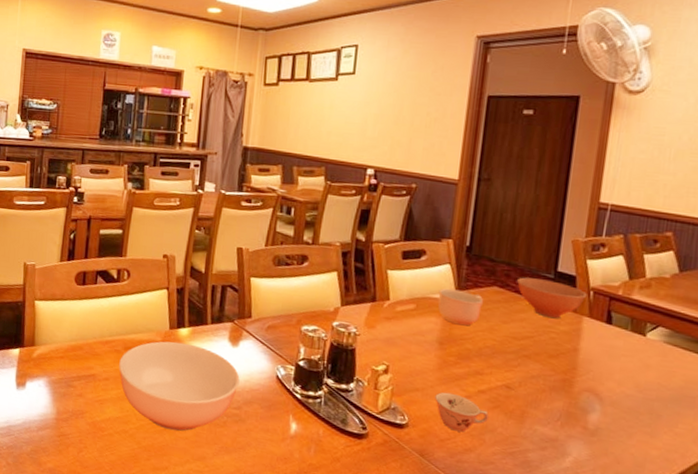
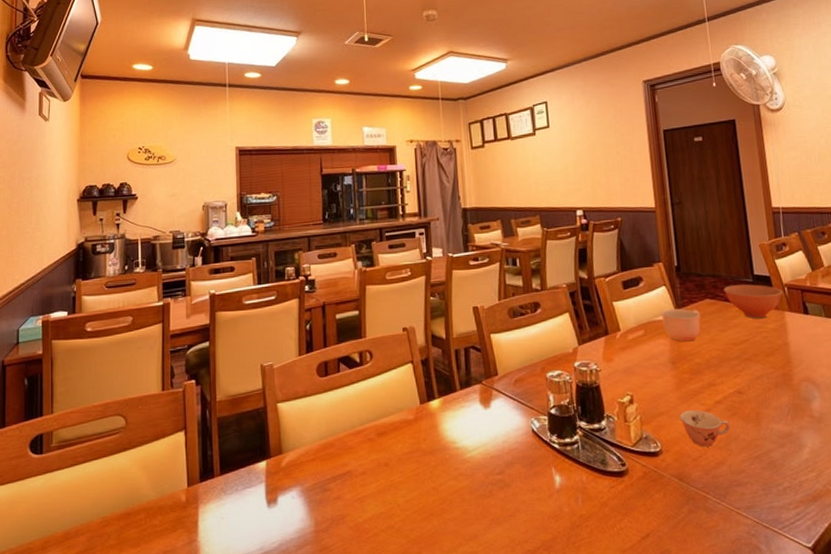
bowl: present [119,341,240,431] -> none [374,415,498,514]

